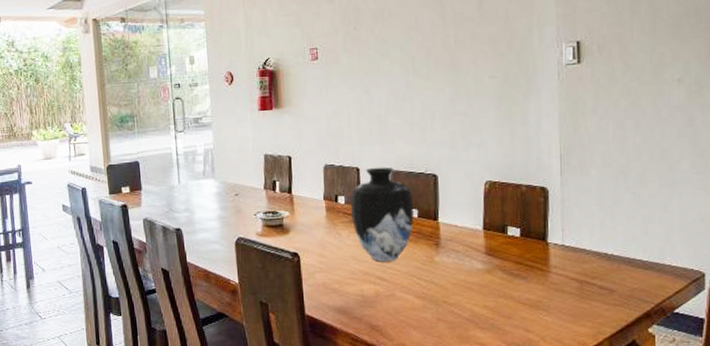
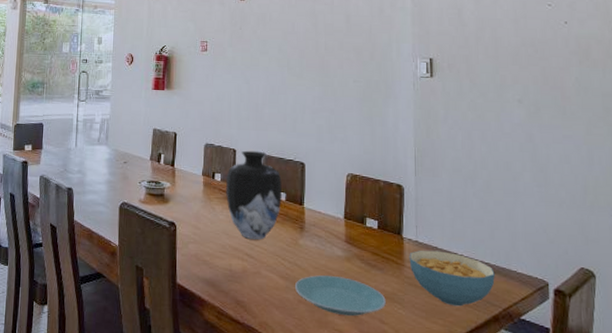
plate: none [432,290,531,328] -> present [294,275,386,316]
cereal bowl: none [555,252,647,307] -> present [409,250,495,307]

